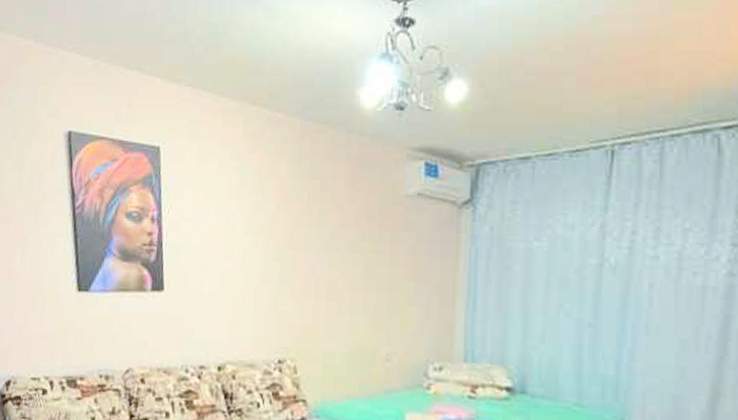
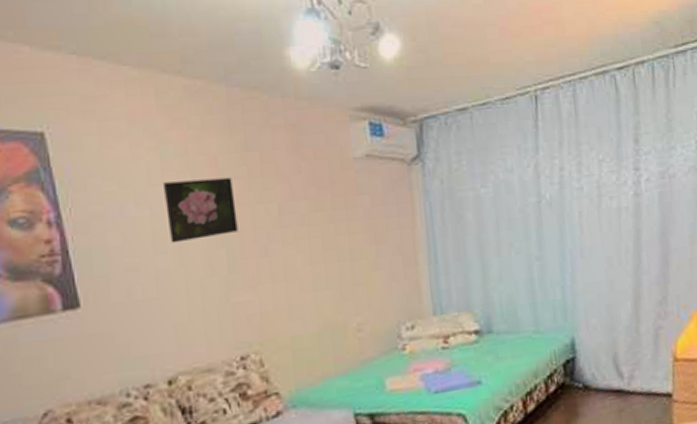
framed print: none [238,197,294,251] -> present [164,177,238,243]

